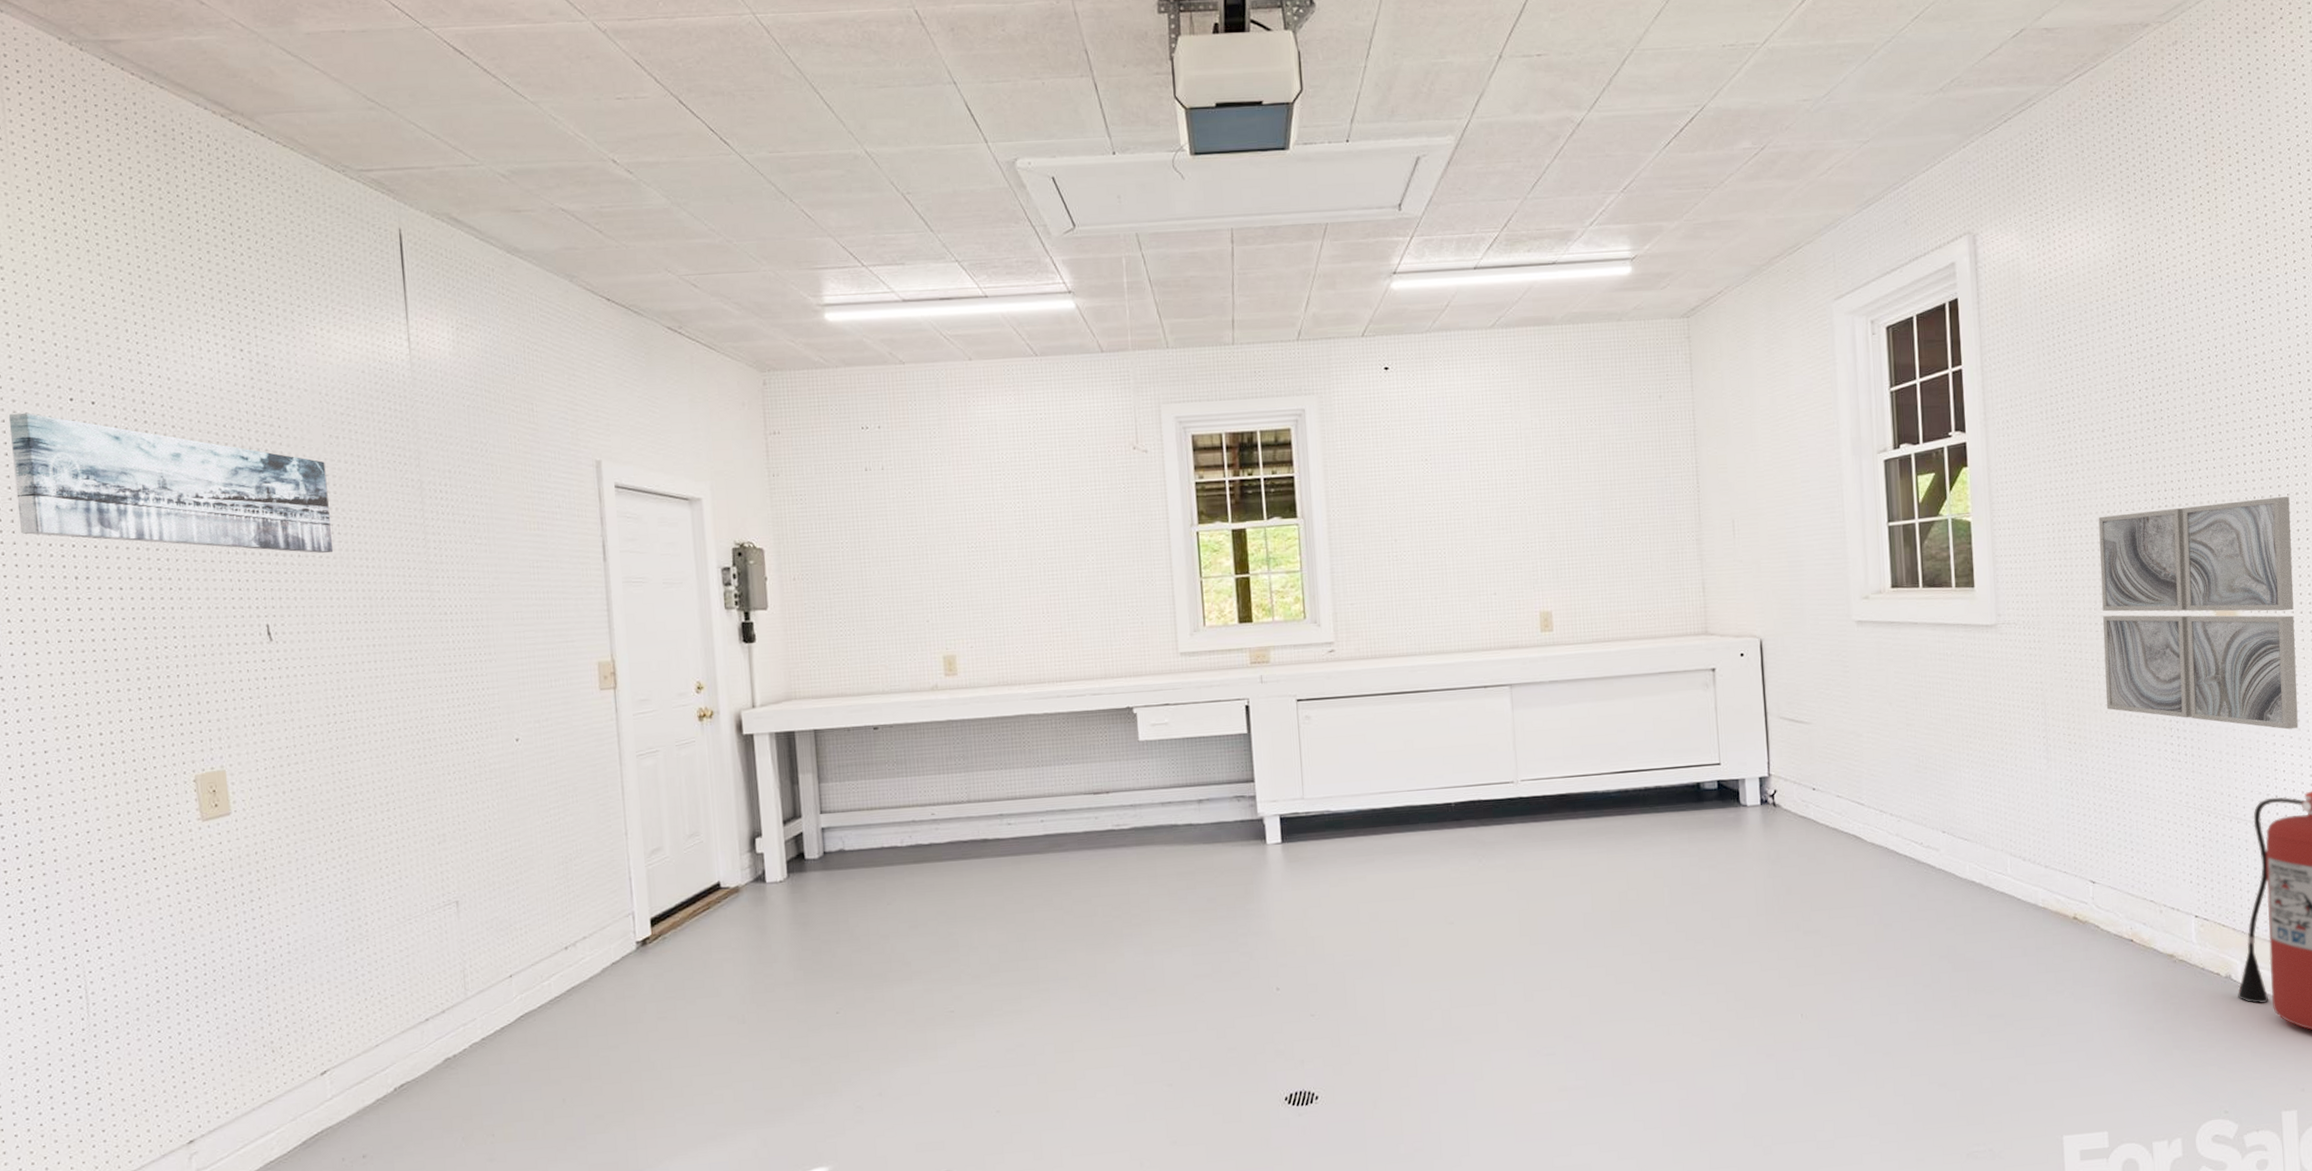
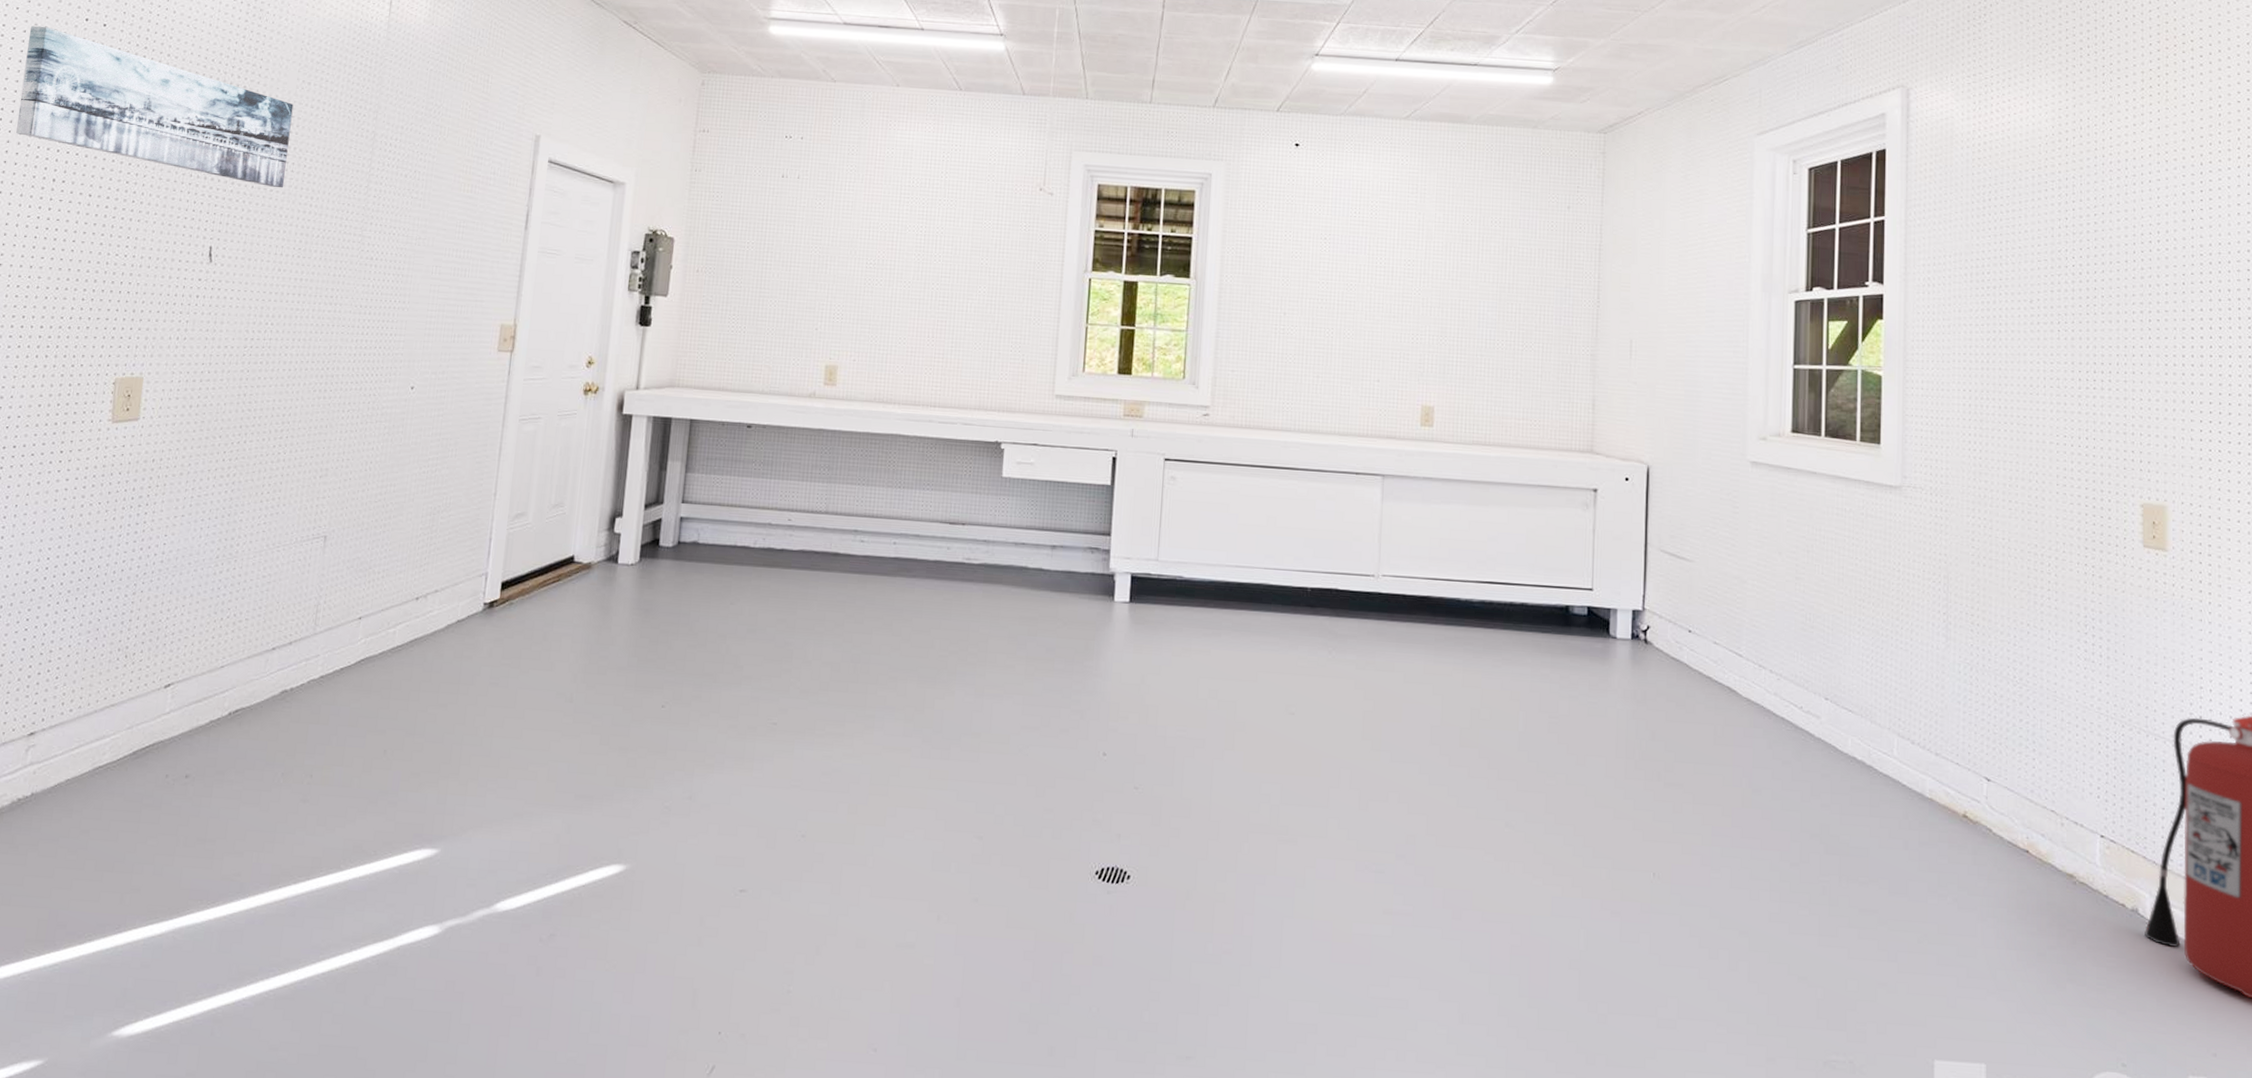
wall art: present [2098,496,2298,730] -> none [2015,389,2232,647]

